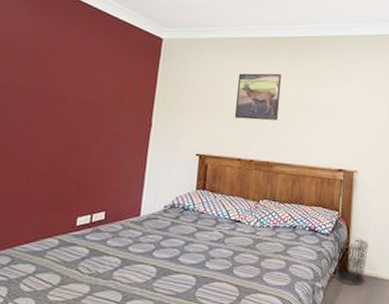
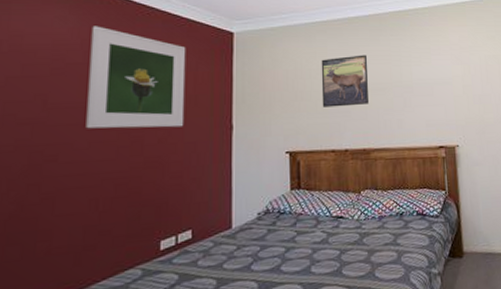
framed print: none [26,18,120,119] -> present [86,26,186,129]
waste bin: present [336,237,370,285] -> none [450,215,482,266]

